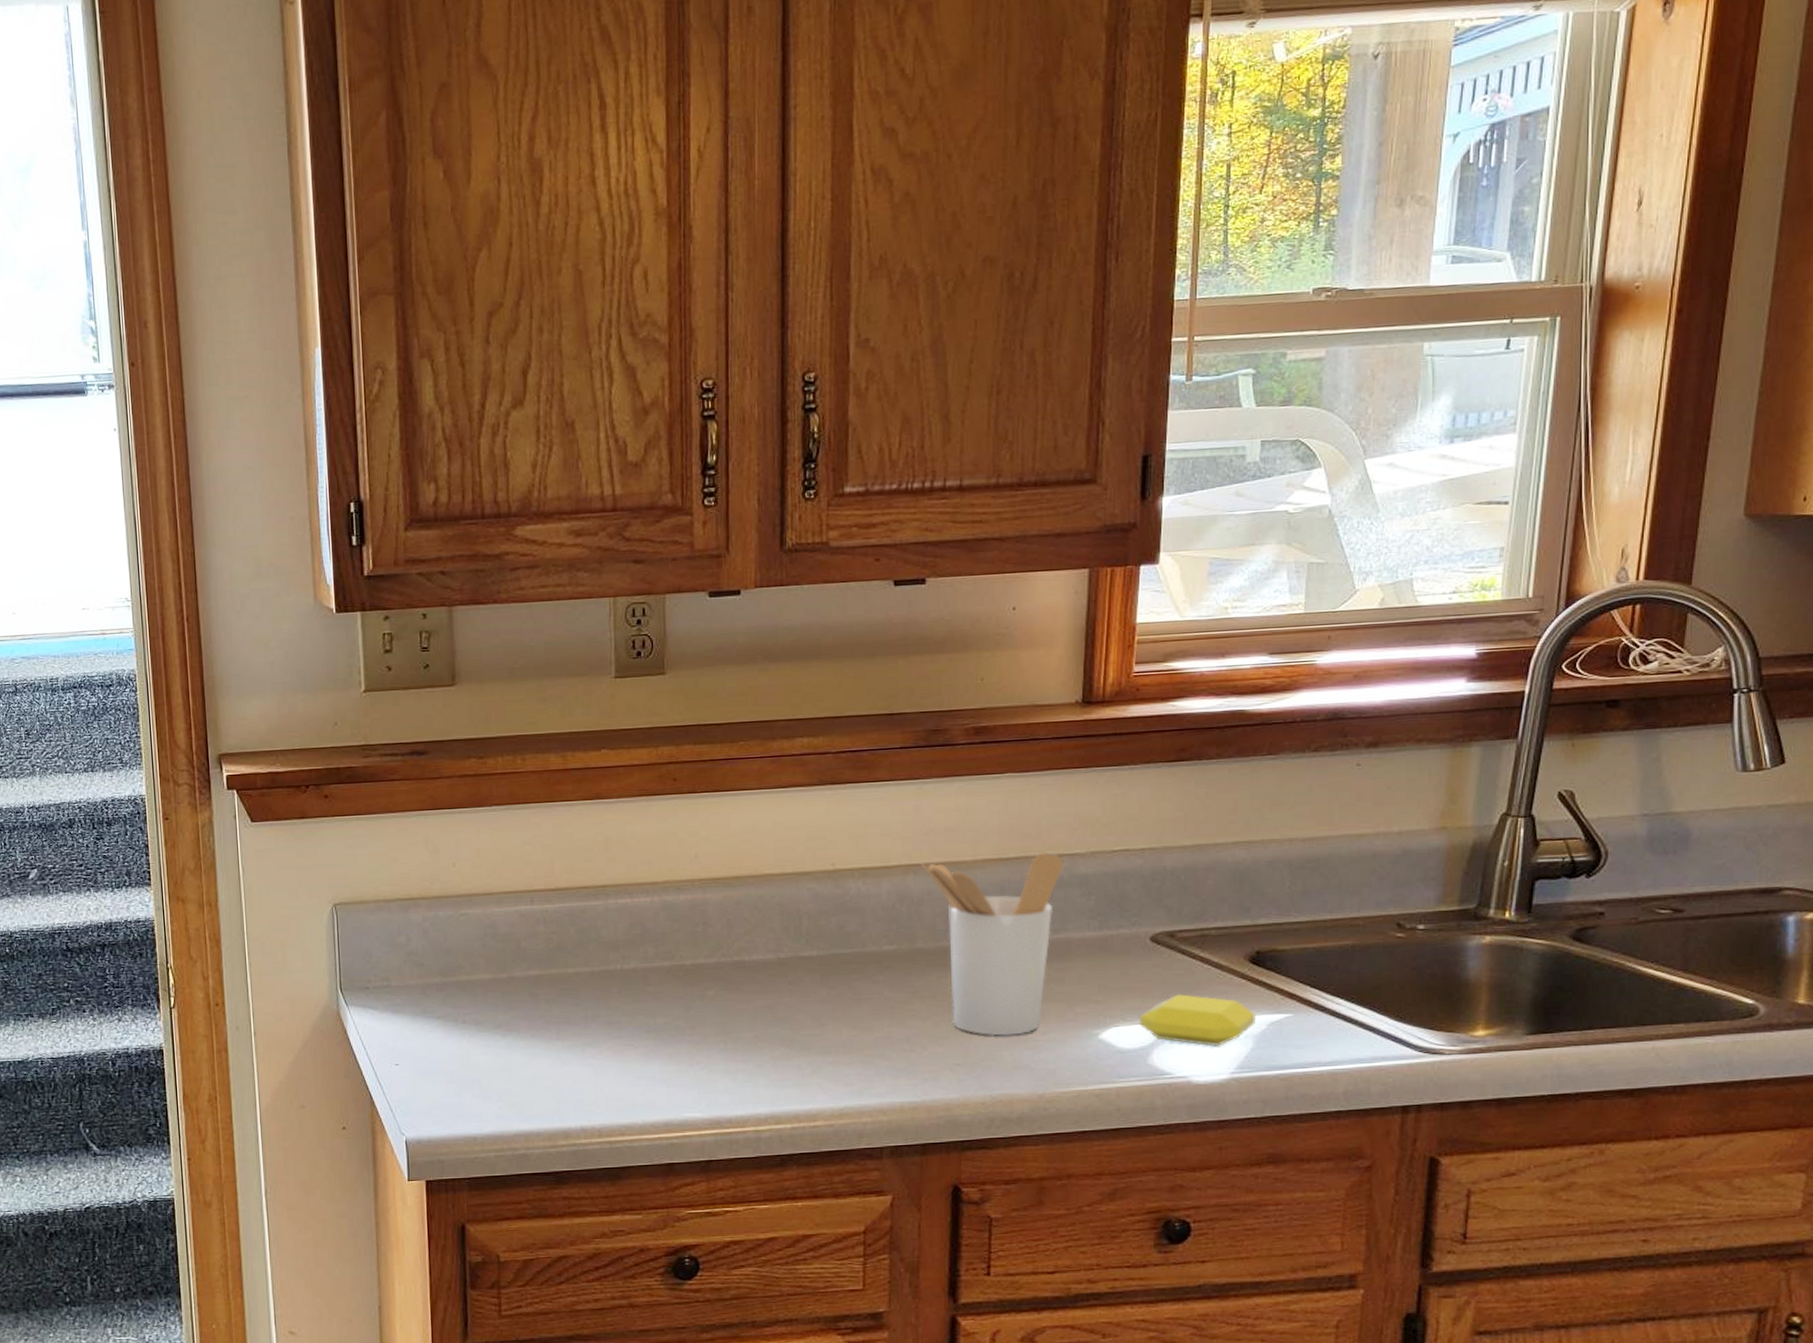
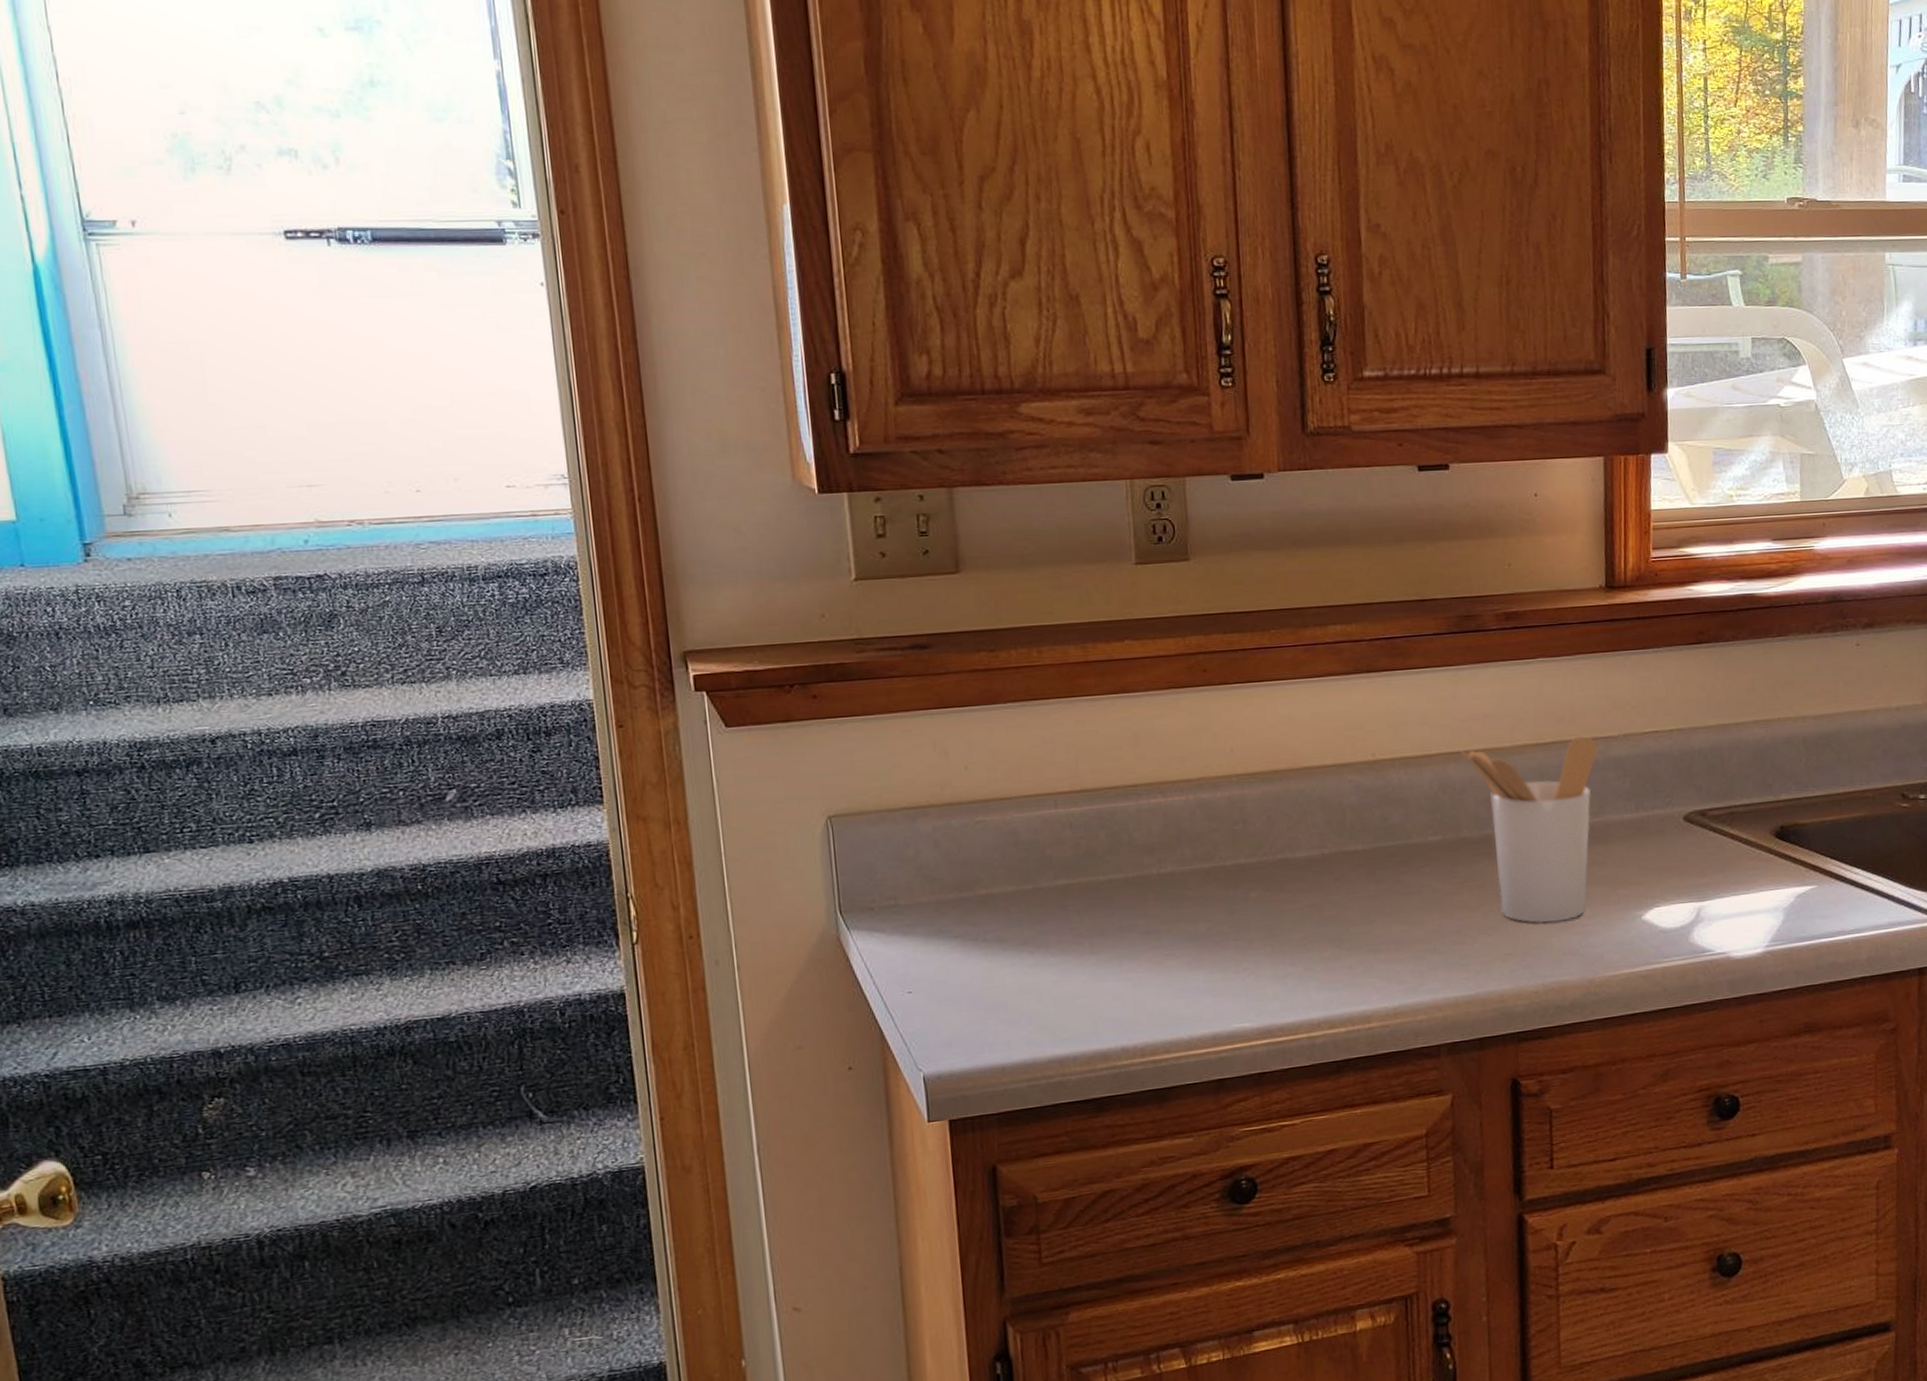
soap bar: present [1140,994,1256,1046] -> none [1679,871,1785,921]

